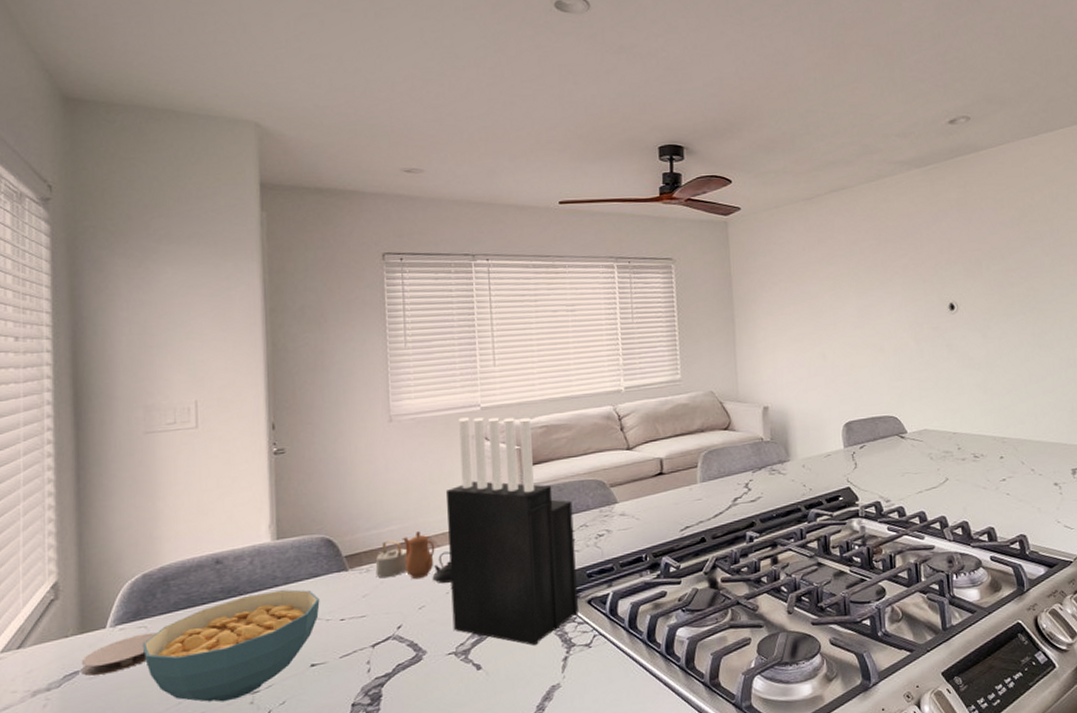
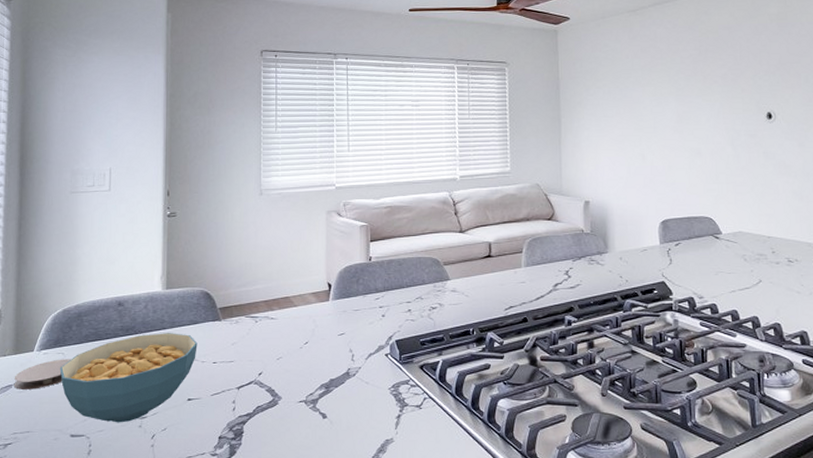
teapot: present [375,531,452,583] -> none [243,292,306,339]
knife block: present [445,417,578,645] -> none [303,195,411,401]

